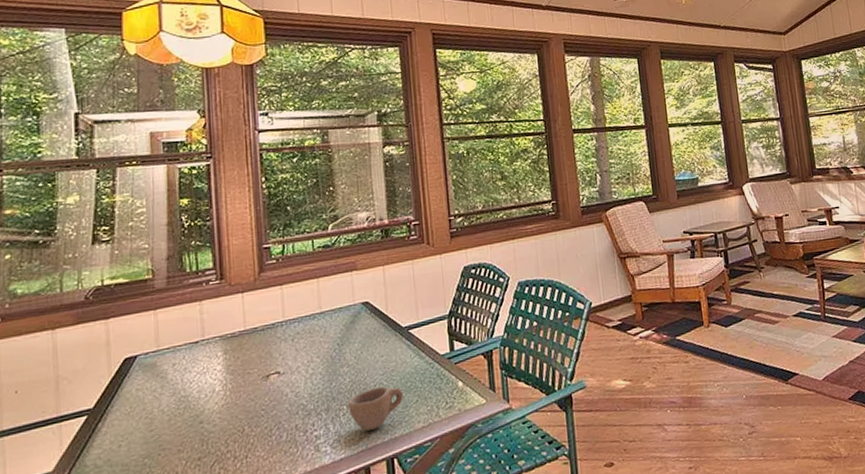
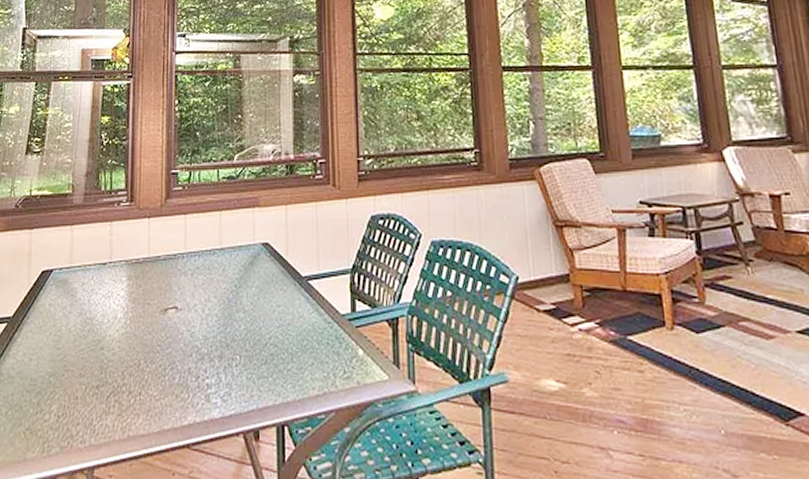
cup: present [347,386,403,431] -> none [240,340,298,388]

